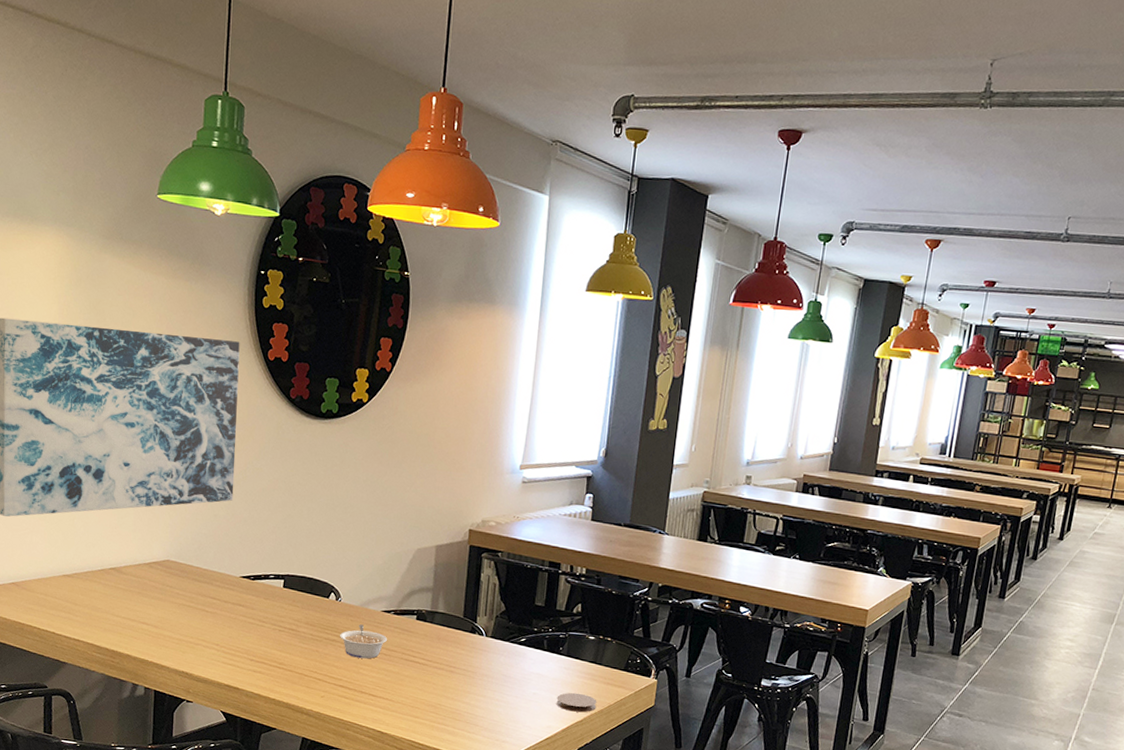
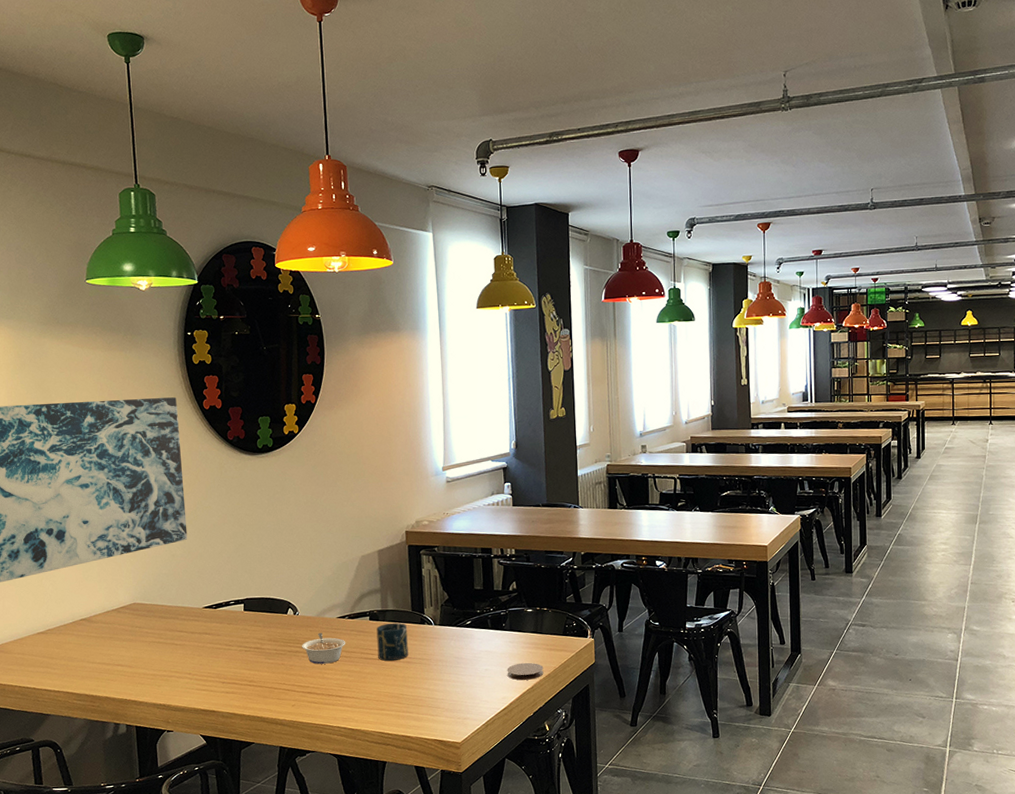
cup: none [420,626,456,668] -> present [376,622,409,661]

